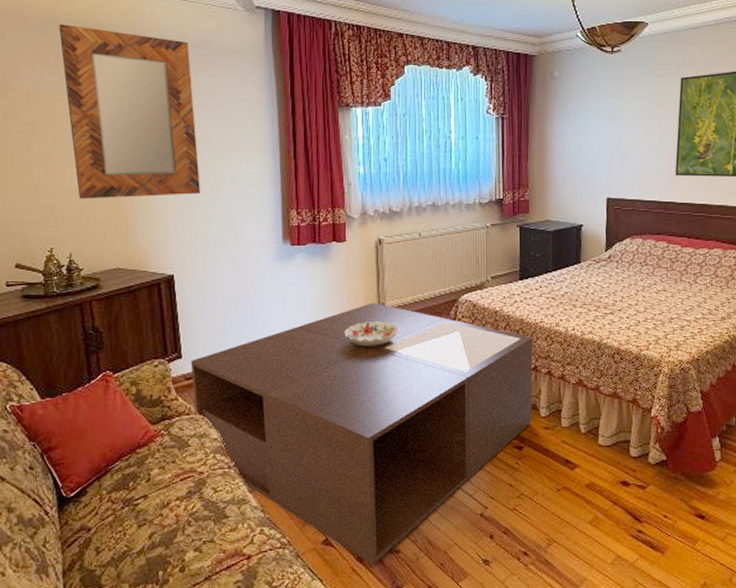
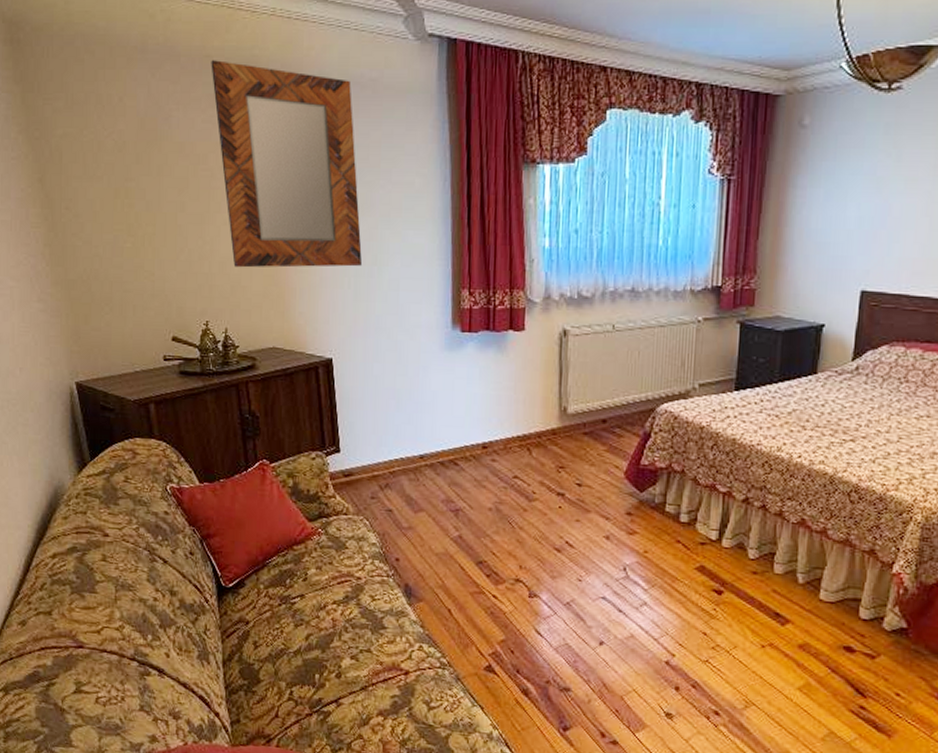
coffee table: present [190,302,533,565] -> none [349,405,746,700]
decorative bowl: present [344,321,399,347] -> none [518,427,582,457]

